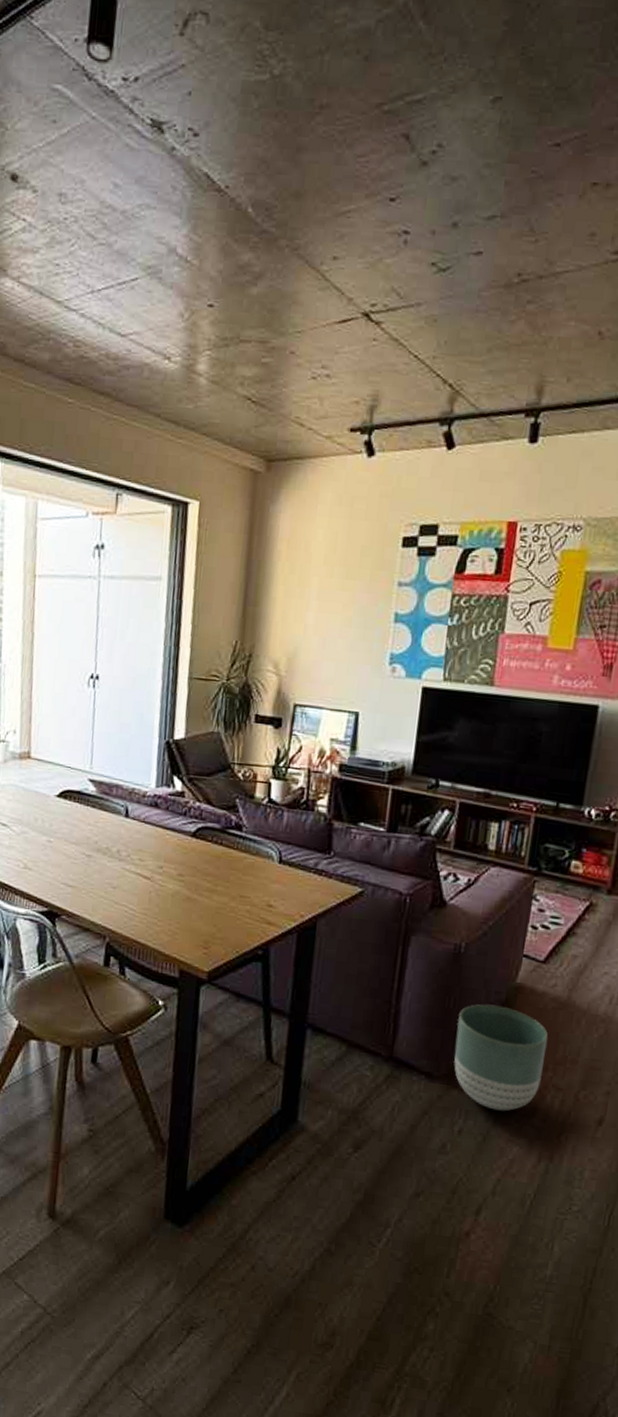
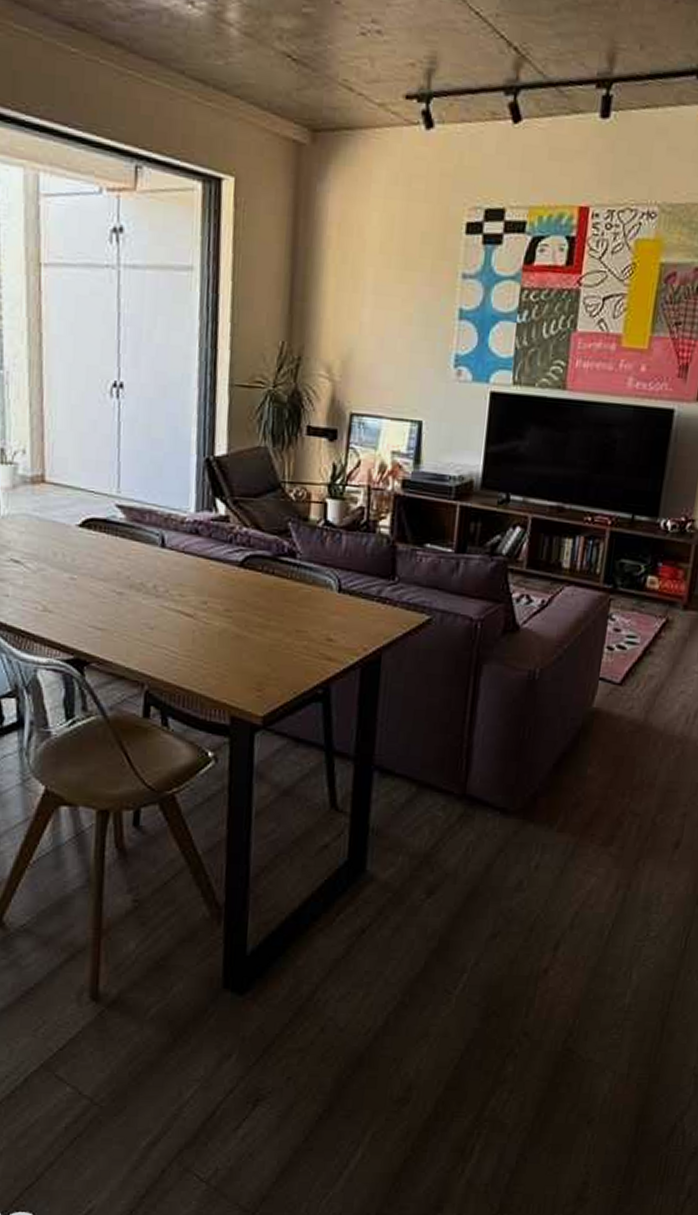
planter: present [454,1004,549,1112] -> none [529,732,625,842]

